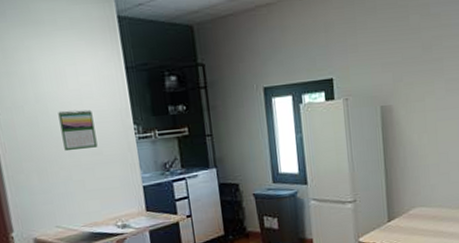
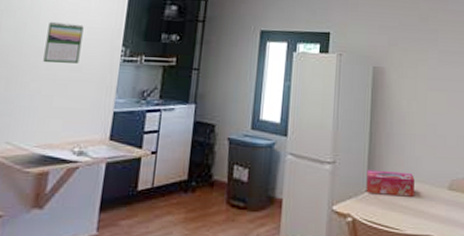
tissue box: none [386,200,433,223] -> present [366,170,415,197]

